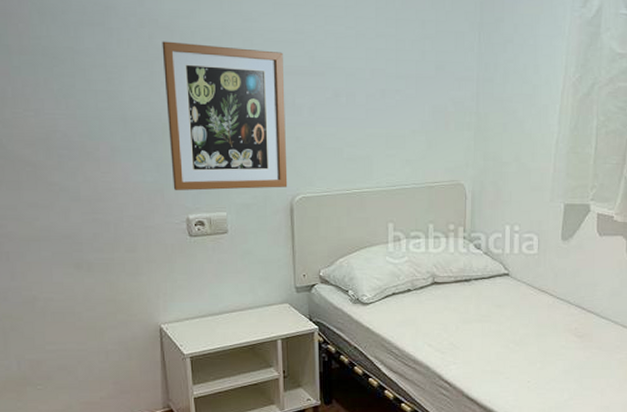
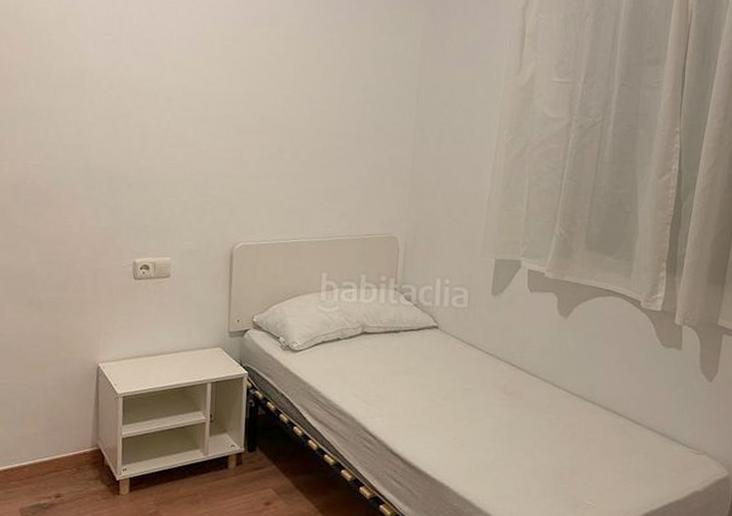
wall art: present [162,41,288,191] -> none [124,101,235,236]

